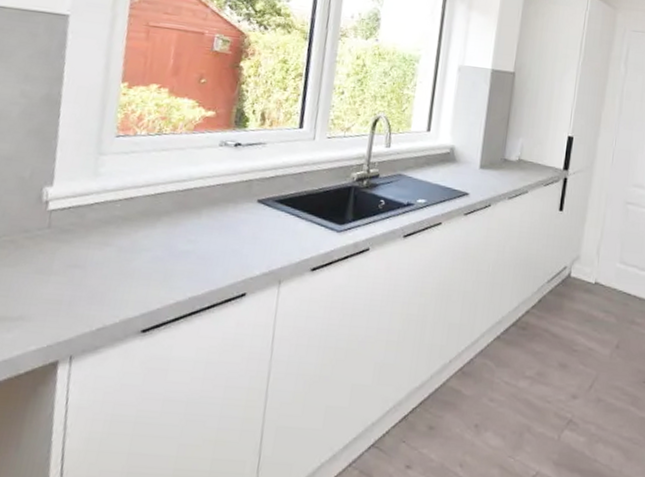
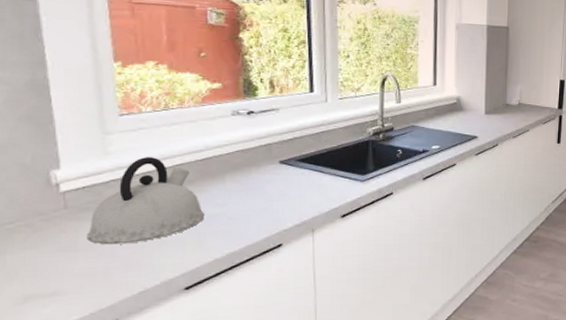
kettle: none [61,181,175,273] -> present [87,156,204,245]

